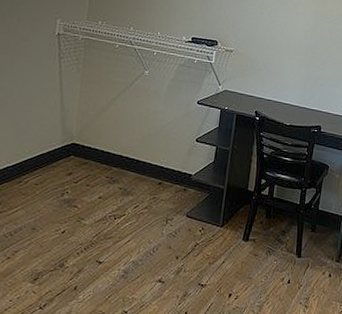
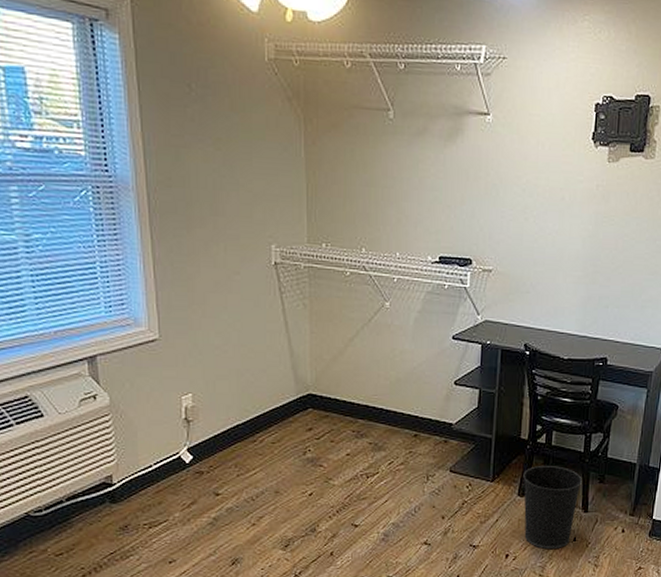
wastebasket: none [246,214,297,291] -> present [523,465,582,550]

